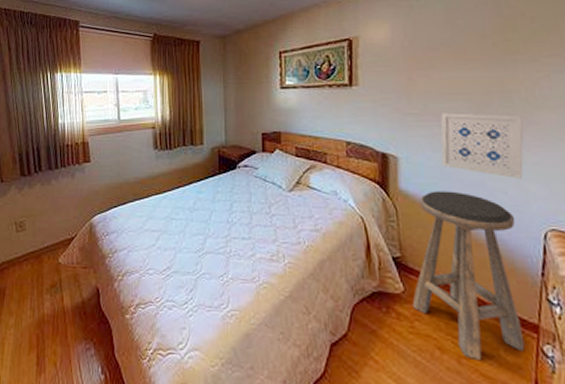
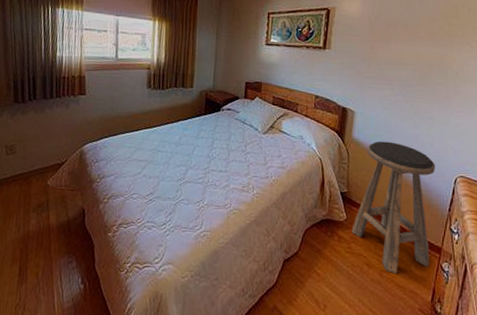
wall art: present [441,113,523,179] -> none [387,79,452,136]

